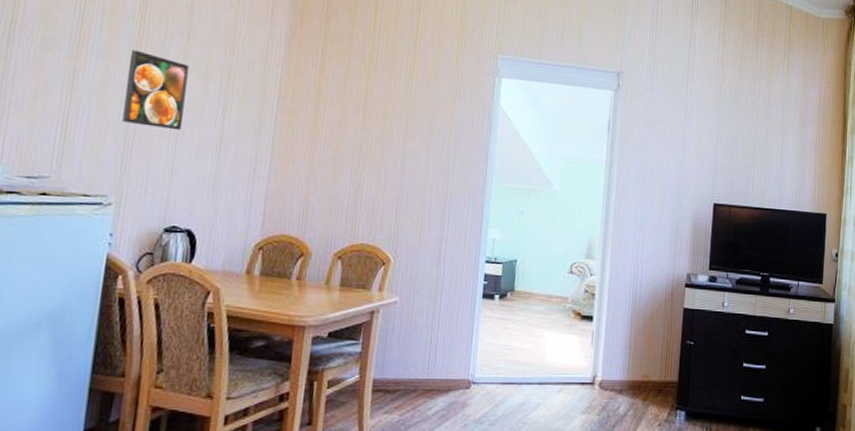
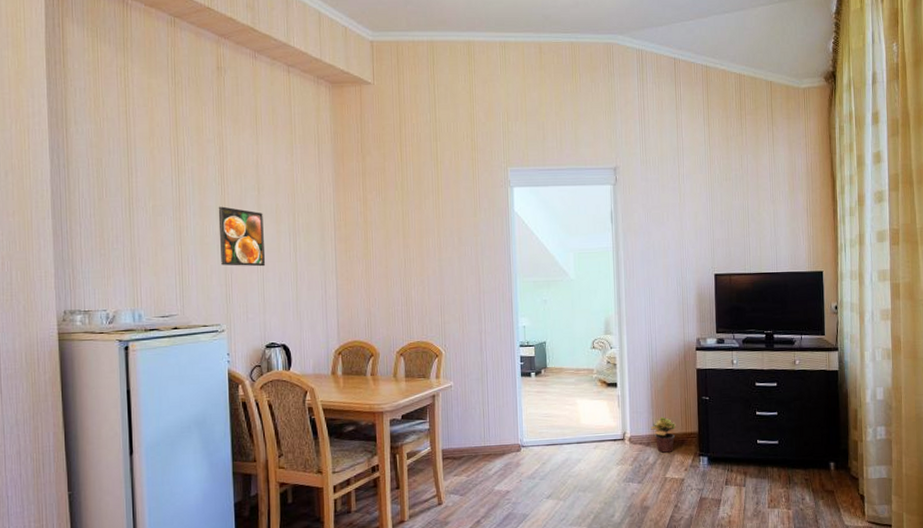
potted plant: none [625,360,655,403] -> present [650,416,677,453]

